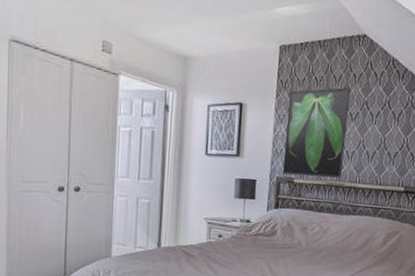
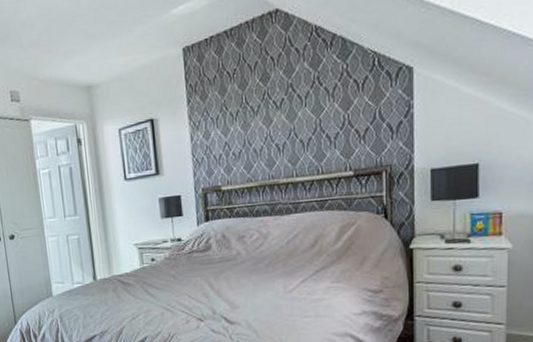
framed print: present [282,87,350,178] -> none [201,73,274,184]

